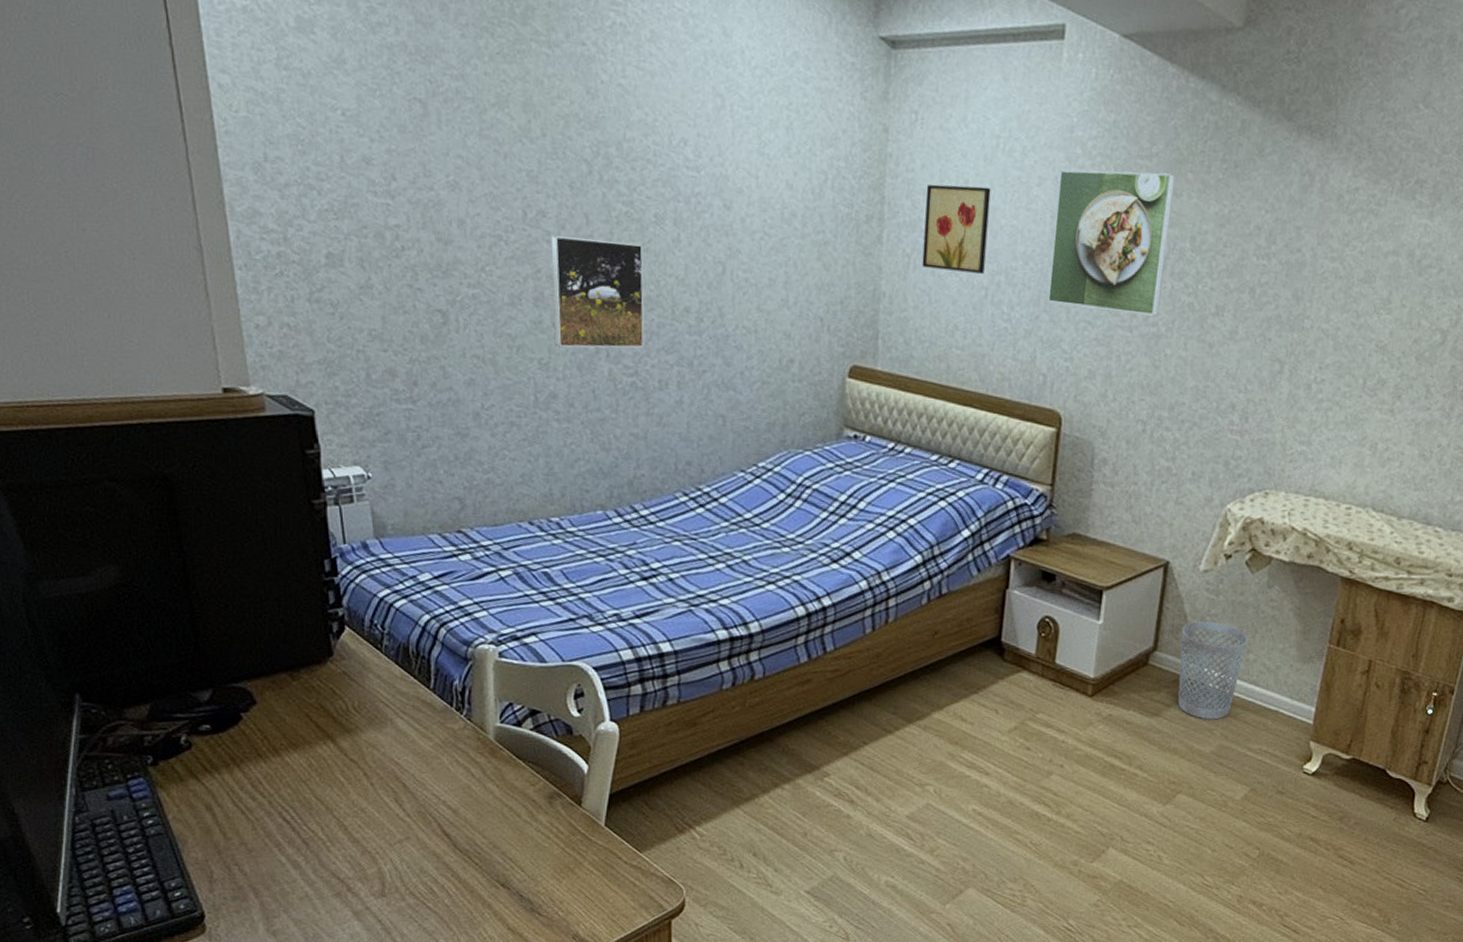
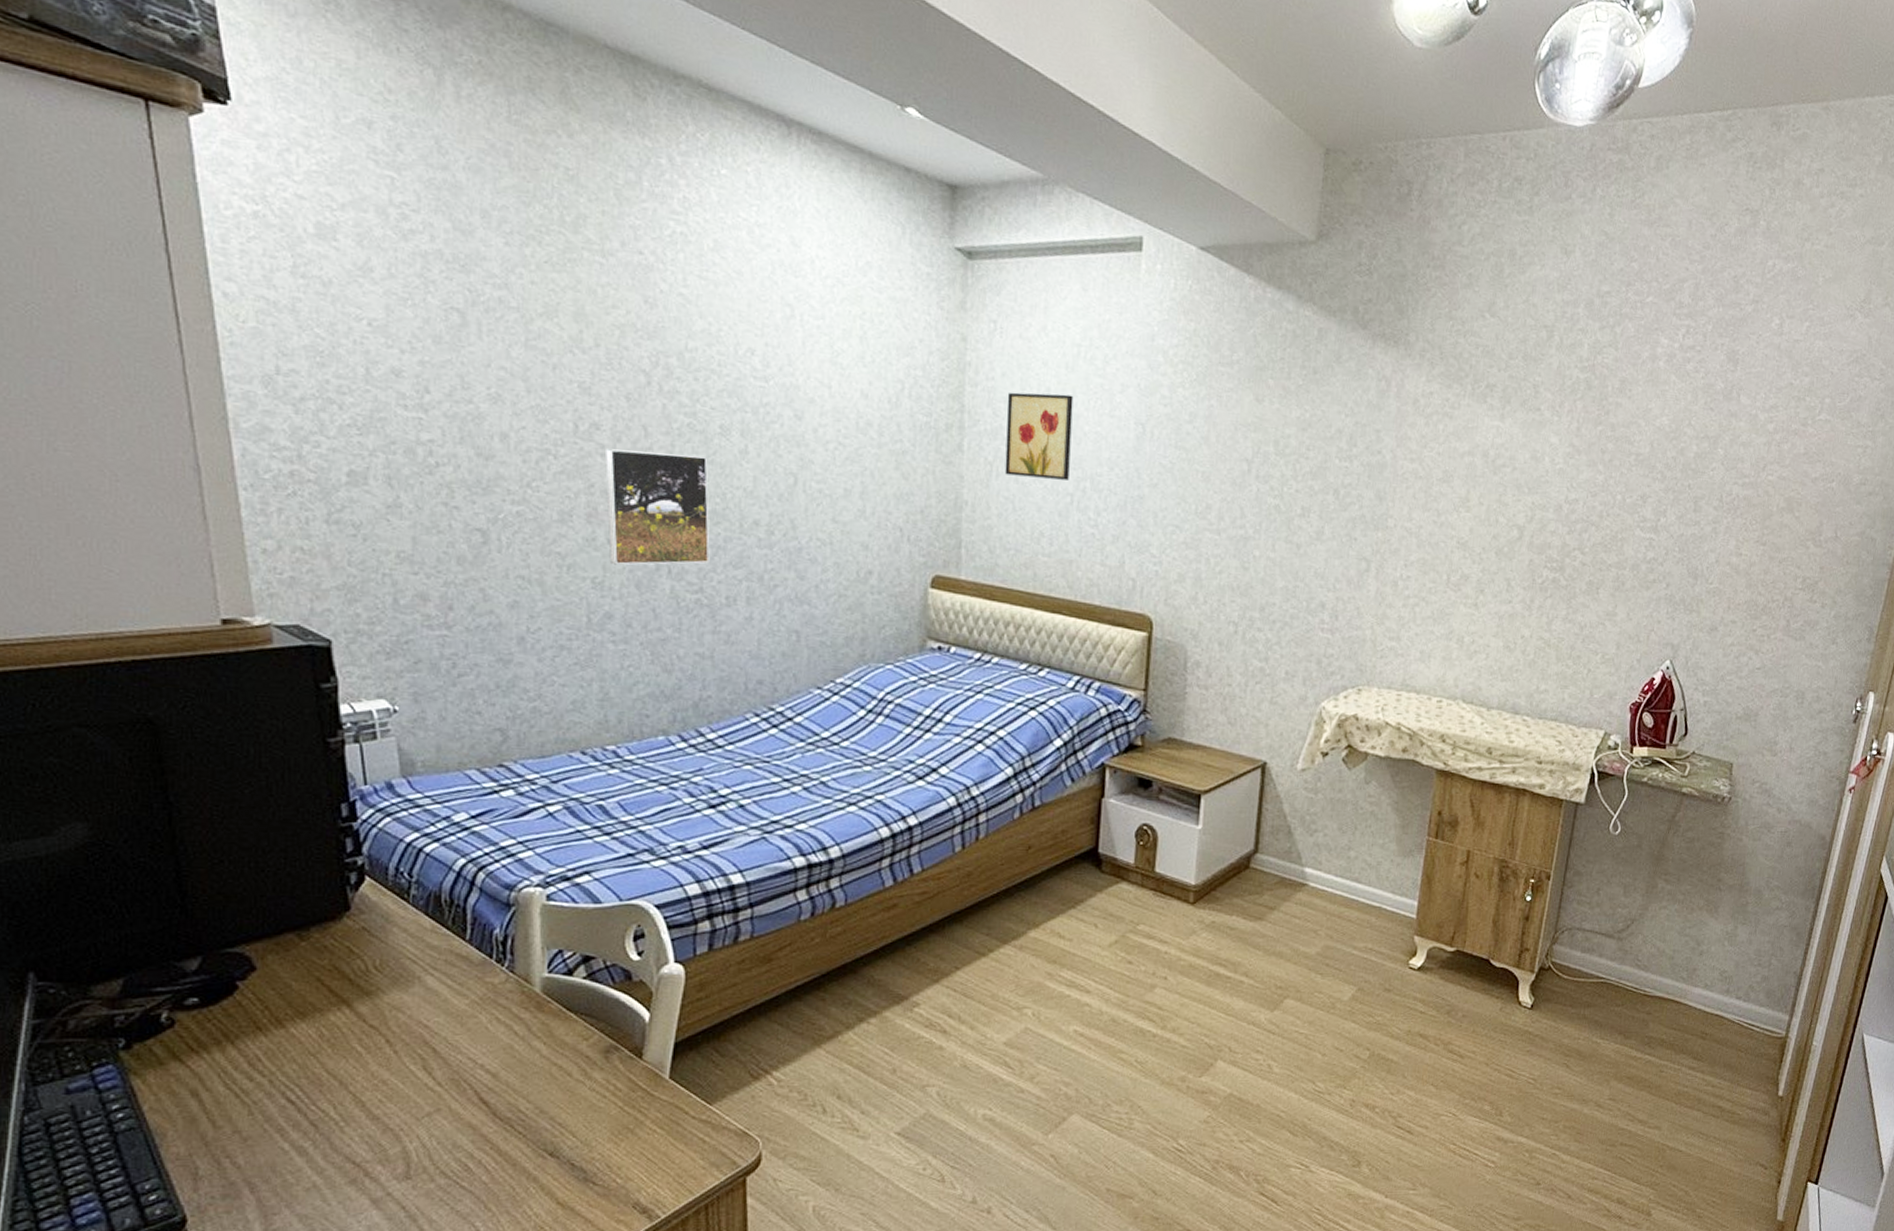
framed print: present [1047,170,1175,316] -> none [1134,377,1256,519]
wastebasket: present [1177,621,1249,720] -> none [1280,820,1349,920]

